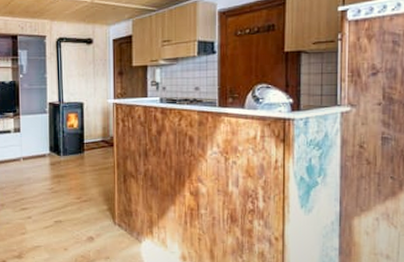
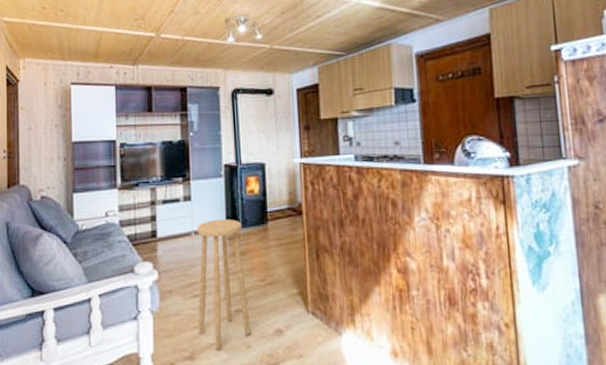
stool: none [25,148,68,251] -> present [197,218,251,350]

